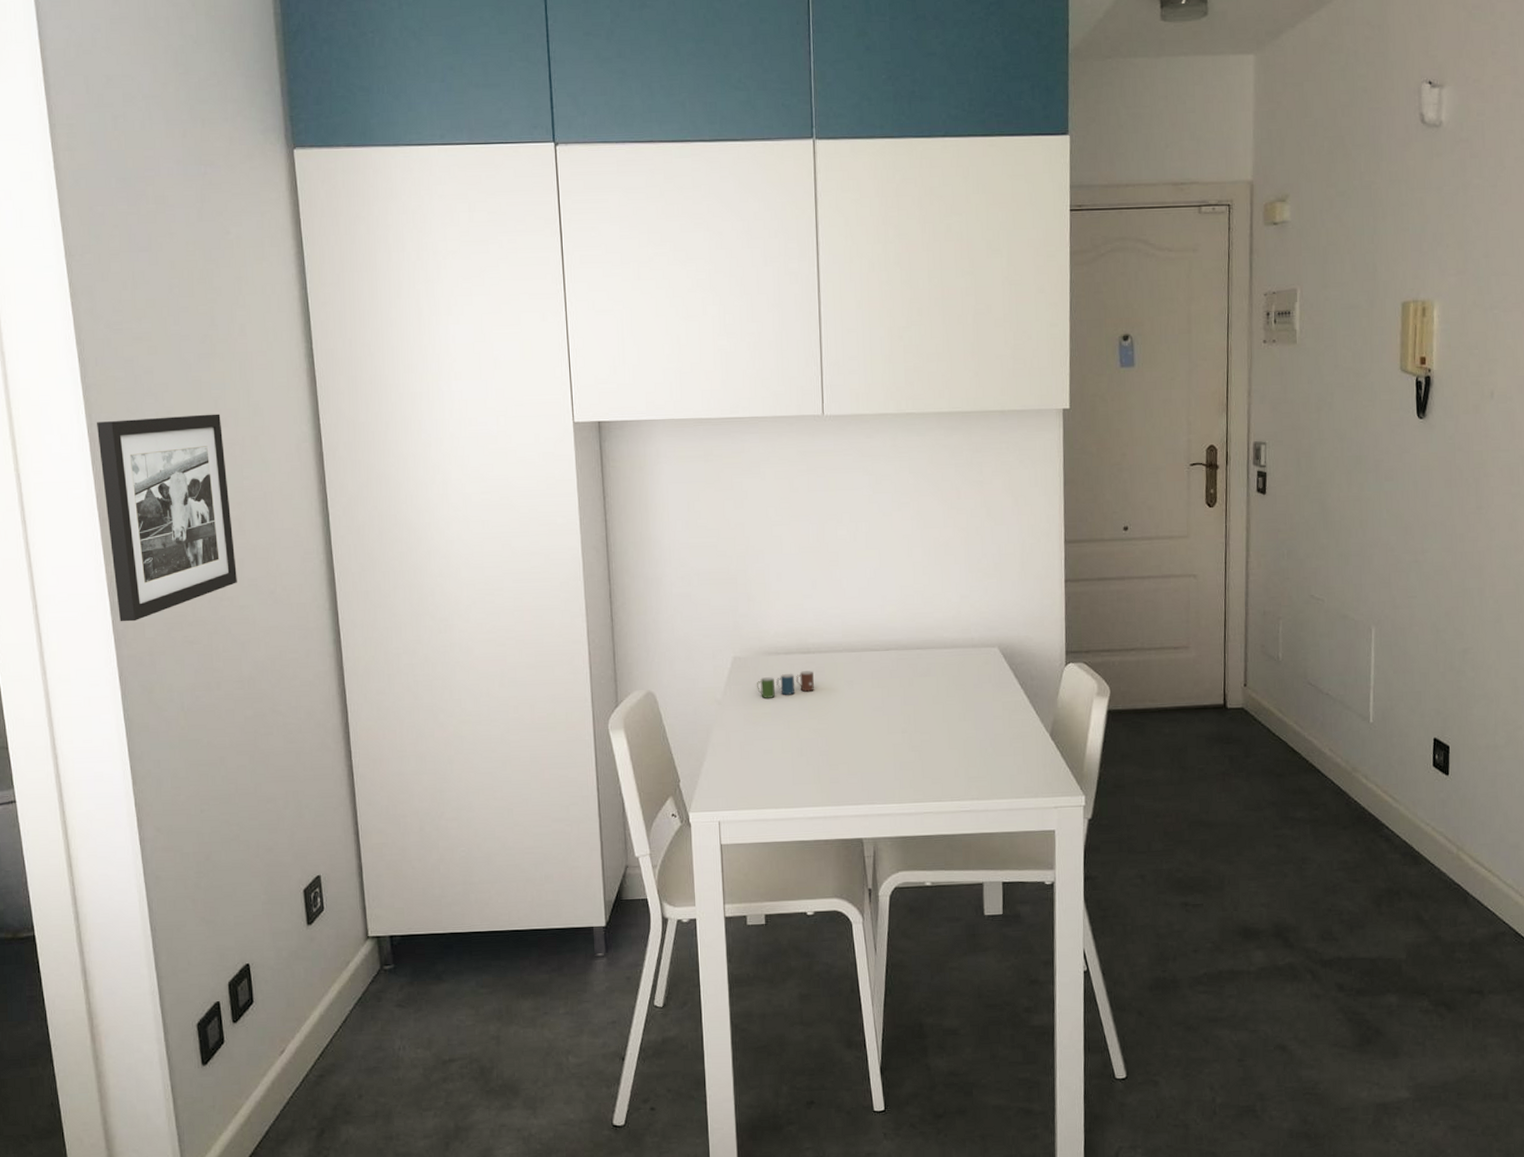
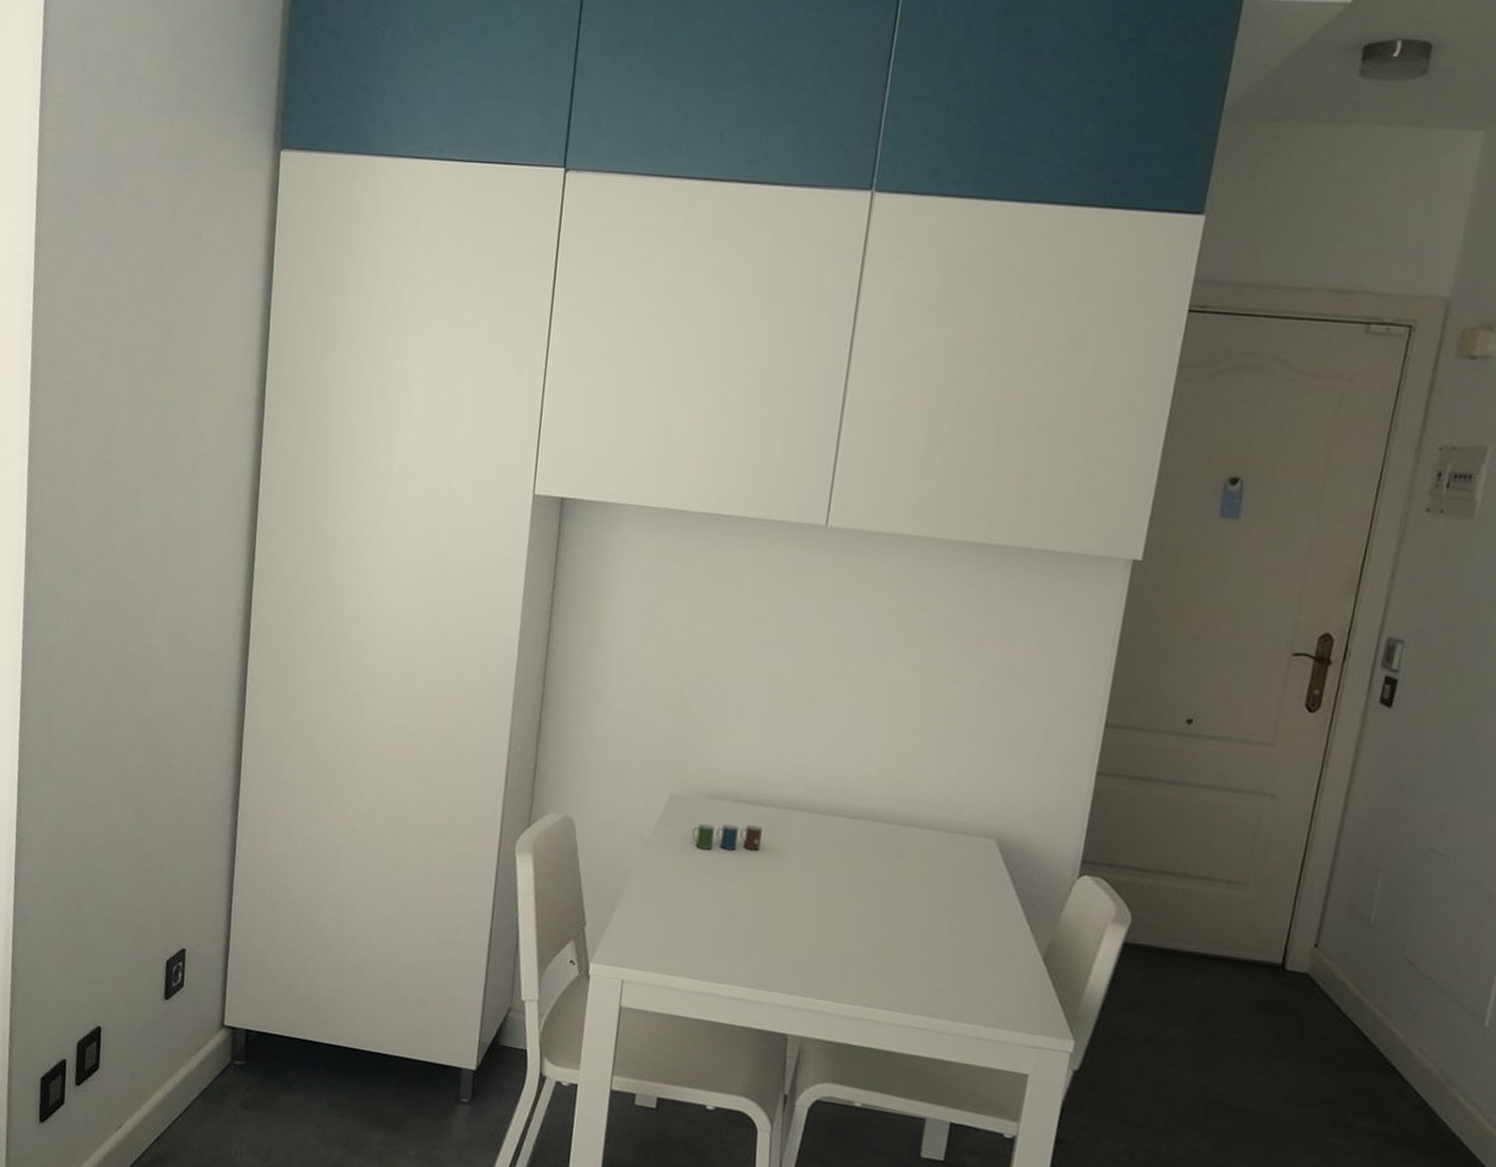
picture frame: present [97,414,237,622] -> none [30,426,162,644]

